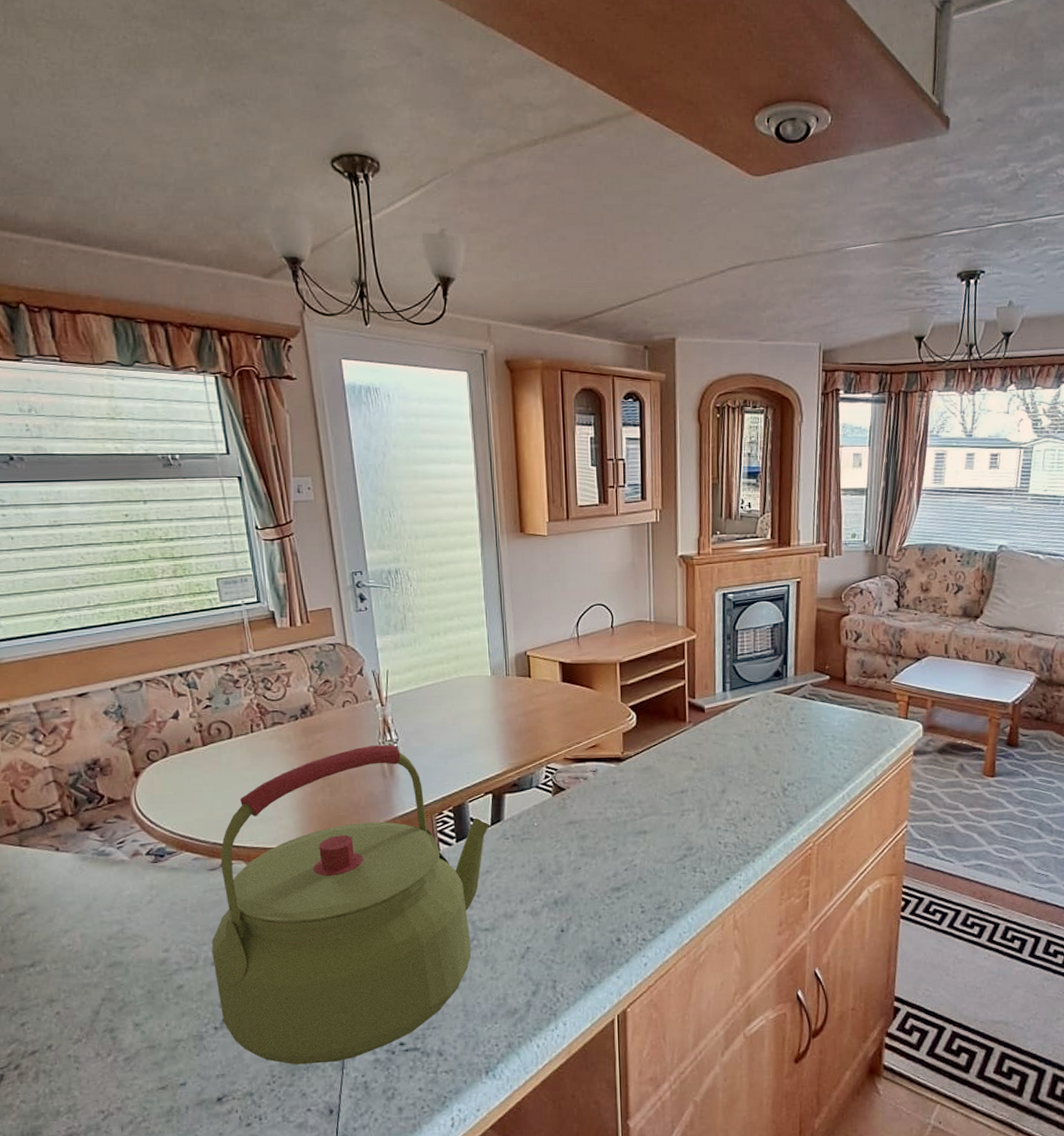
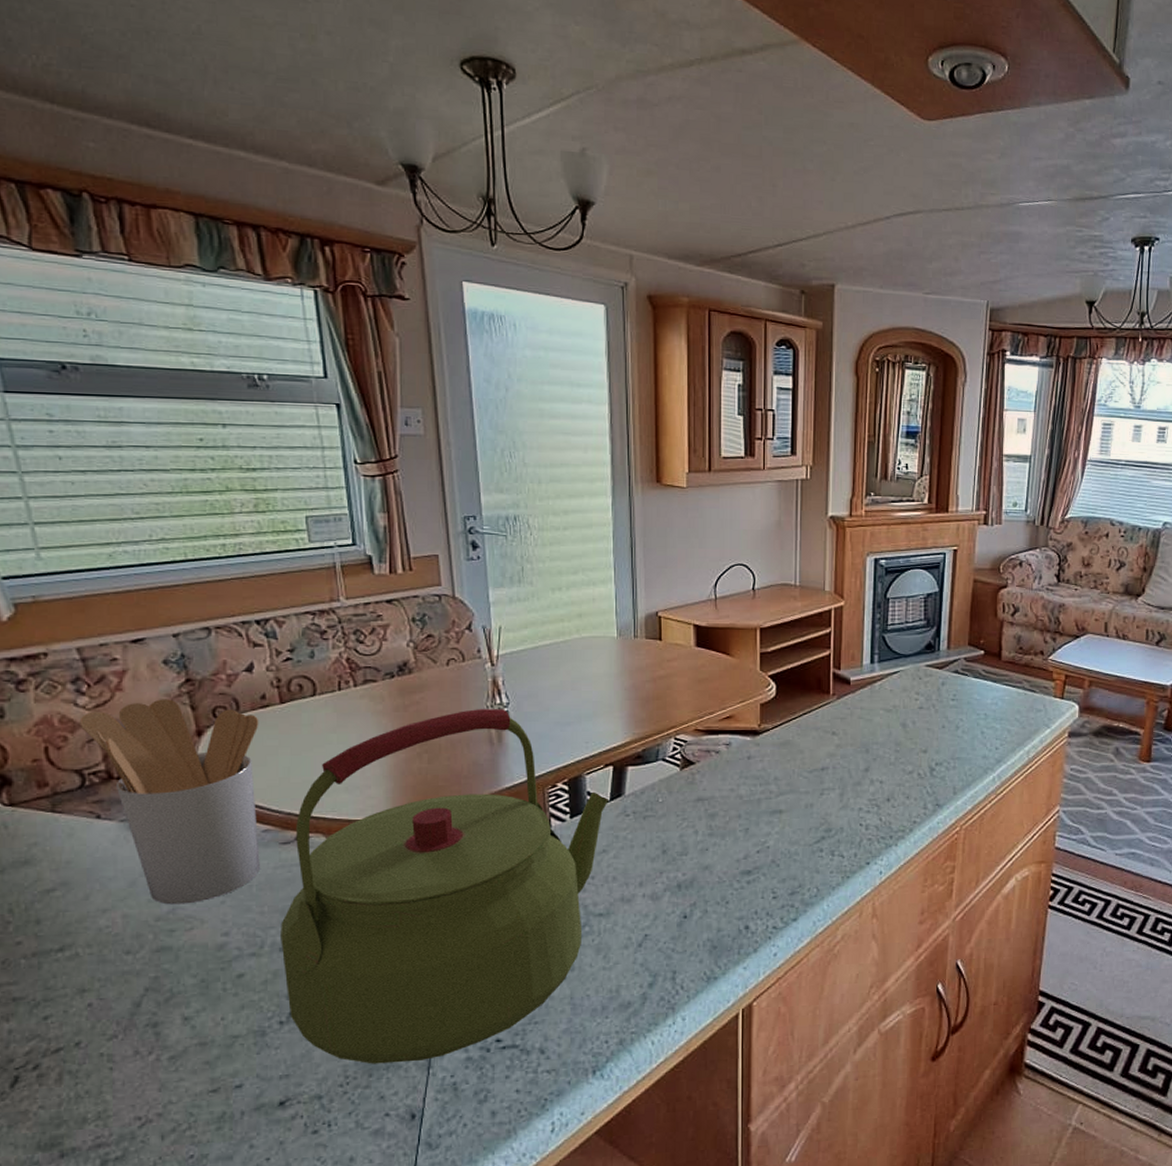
utensil holder: none [38,745,192,925] -> present [79,699,260,905]

